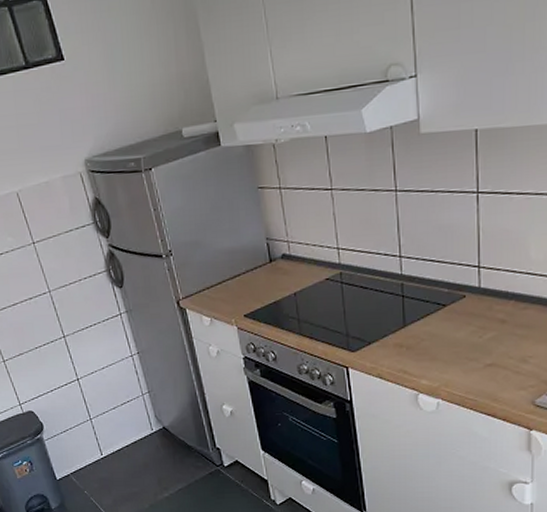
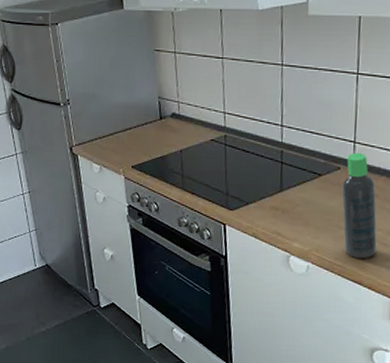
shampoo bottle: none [468,277,509,391] -> present [342,152,377,259]

